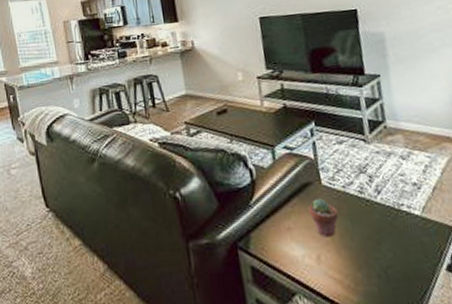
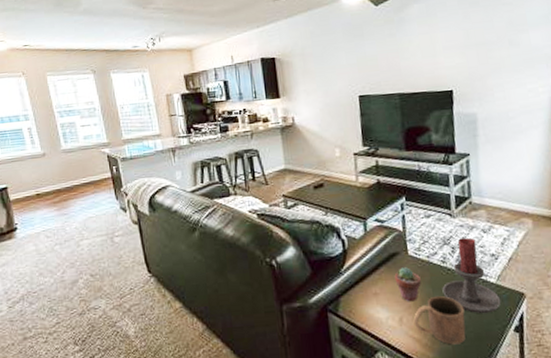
mug: none [332,231,393,287] -> present [413,296,466,345]
candle holder: none [361,165,429,251] -> present [442,237,502,314]

